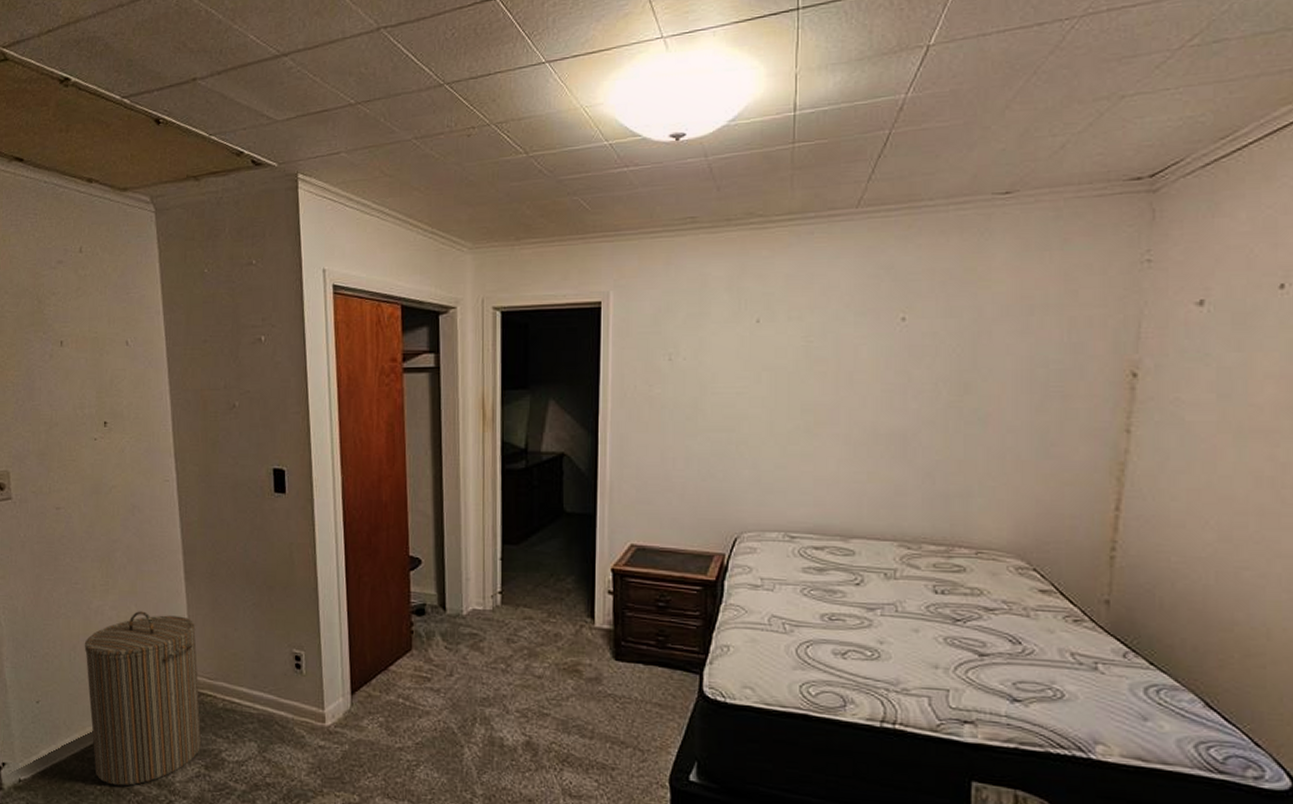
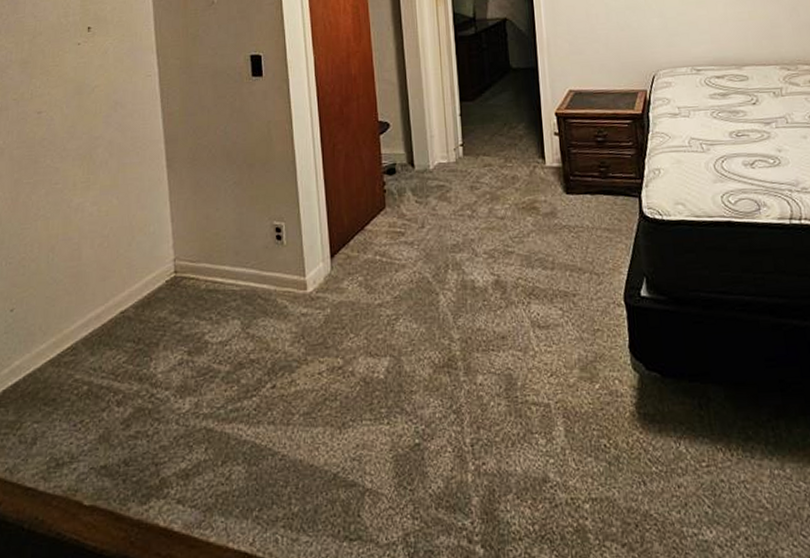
laundry hamper: present [84,611,202,786] -> none [63,203,184,387]

